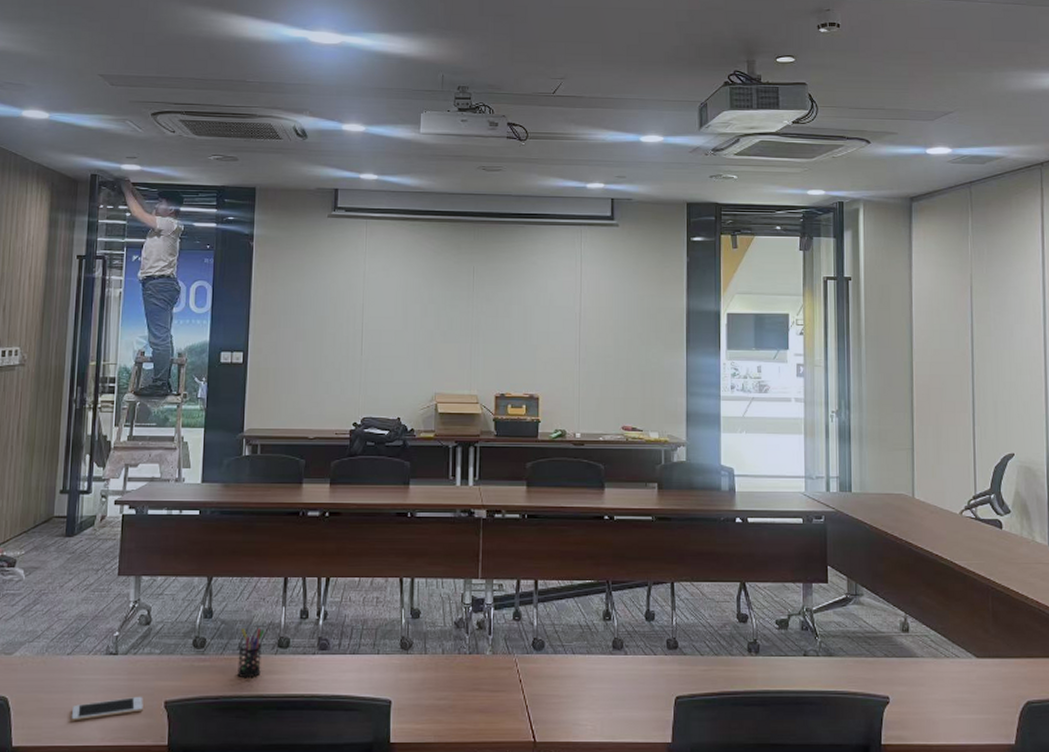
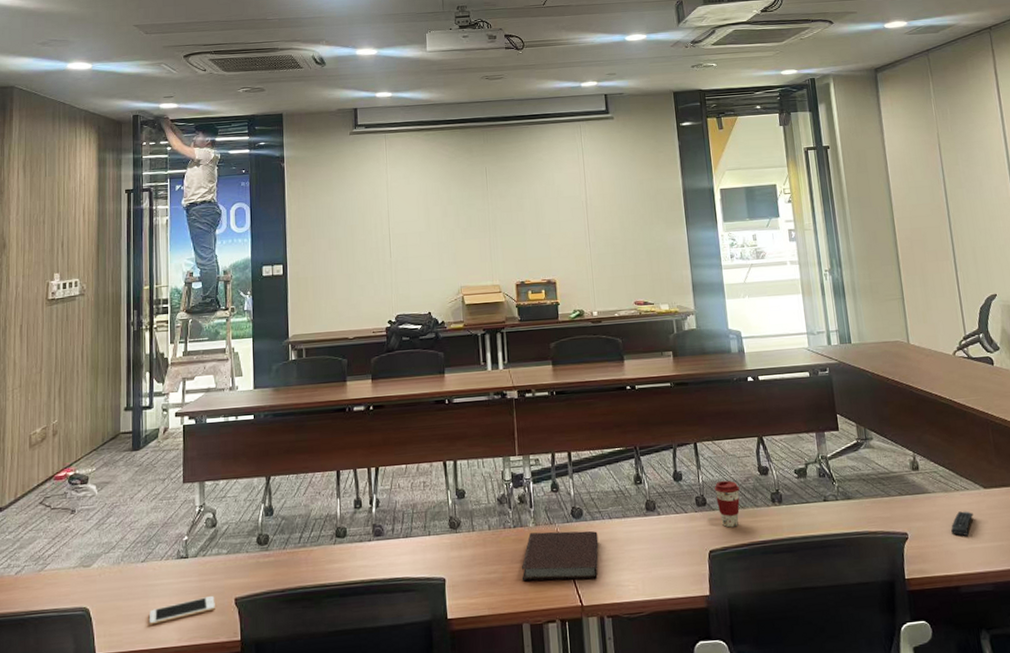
pen holder: present [237,628,265,679] -> none [299,521,323,570]
notebook: none [473,661,559,715] -> present [521,530,599,582]
coffee cup: none [687,625,715,675] -> present [714,481,740,528]
remote control: none [936,679,962,705] -> present [951,511,973,536]

